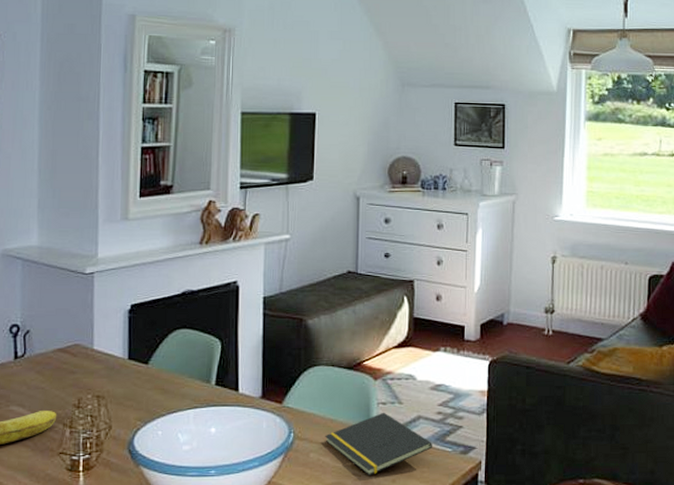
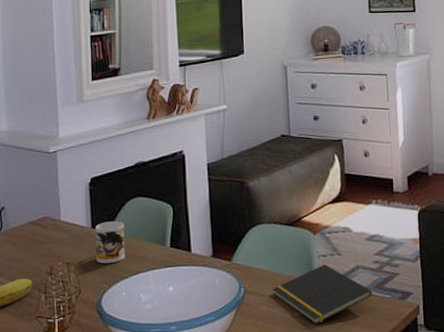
mug: none [131,353,165,399] -> present [95,221,125,264]

